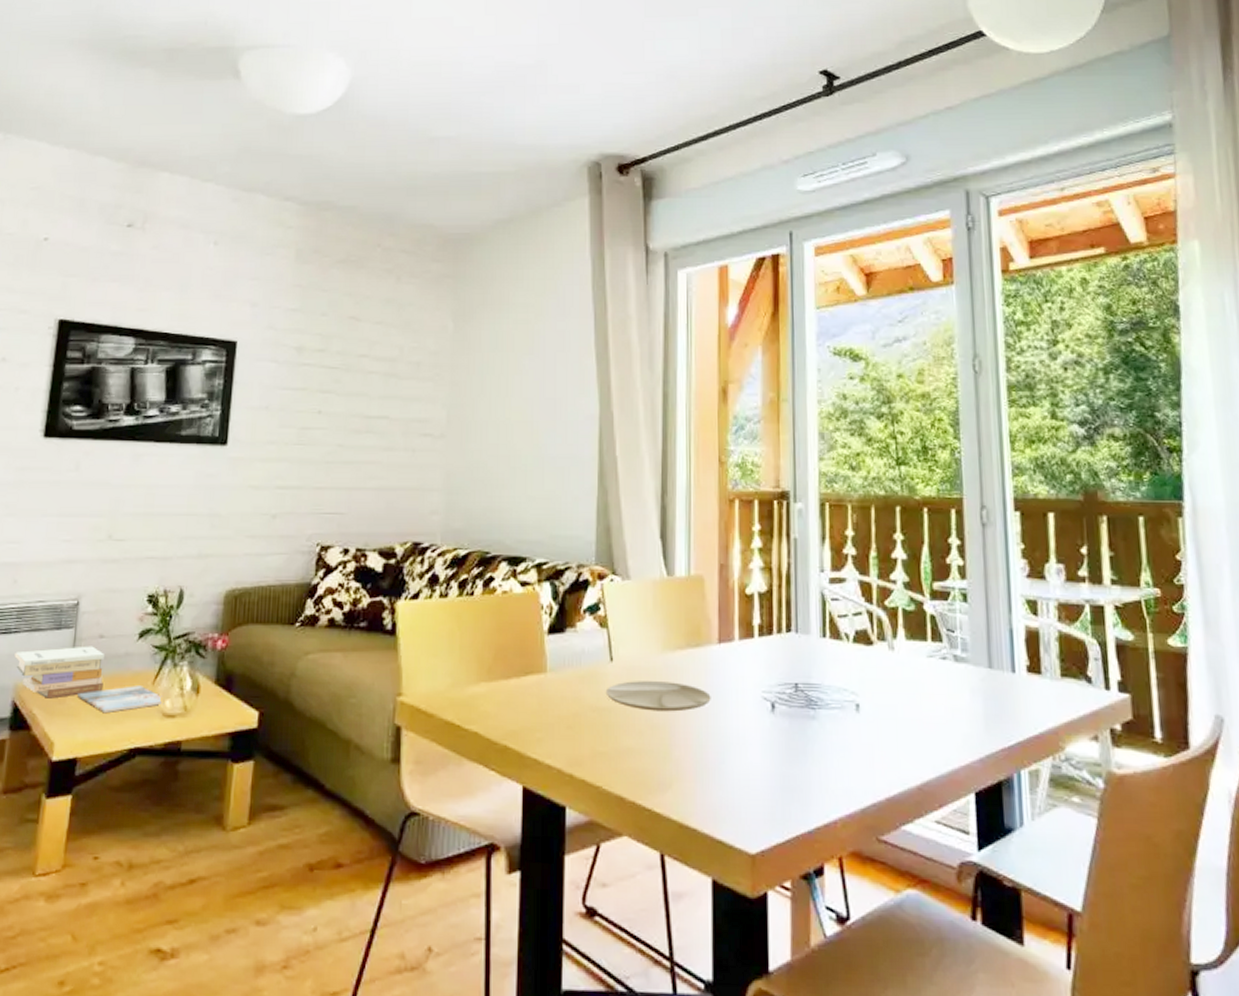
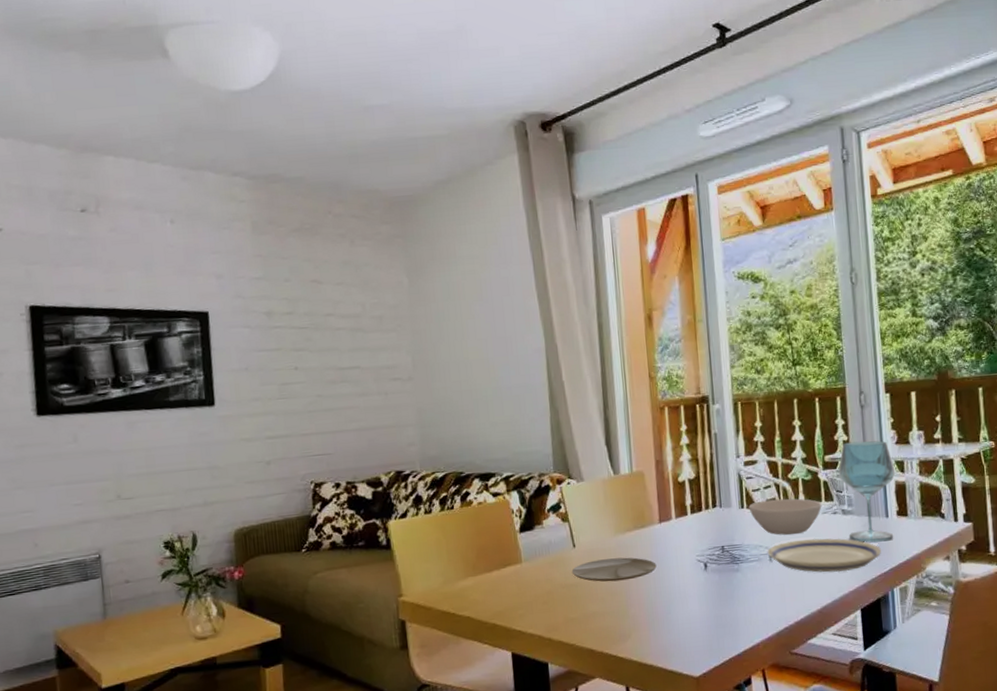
books: present [14,646,106,699] -> none [49,590,137,639]
magazine: present [78,686,164,714] -> none [115,617,195,644]
soup bowl: none [832,630,927,679] -> present [748,498,822,535]
plate: none [853,688,1006,739] -> present [767,538,882,573]
wine glass: none [950,568,1026,705] -> present [838,441,896,543]

